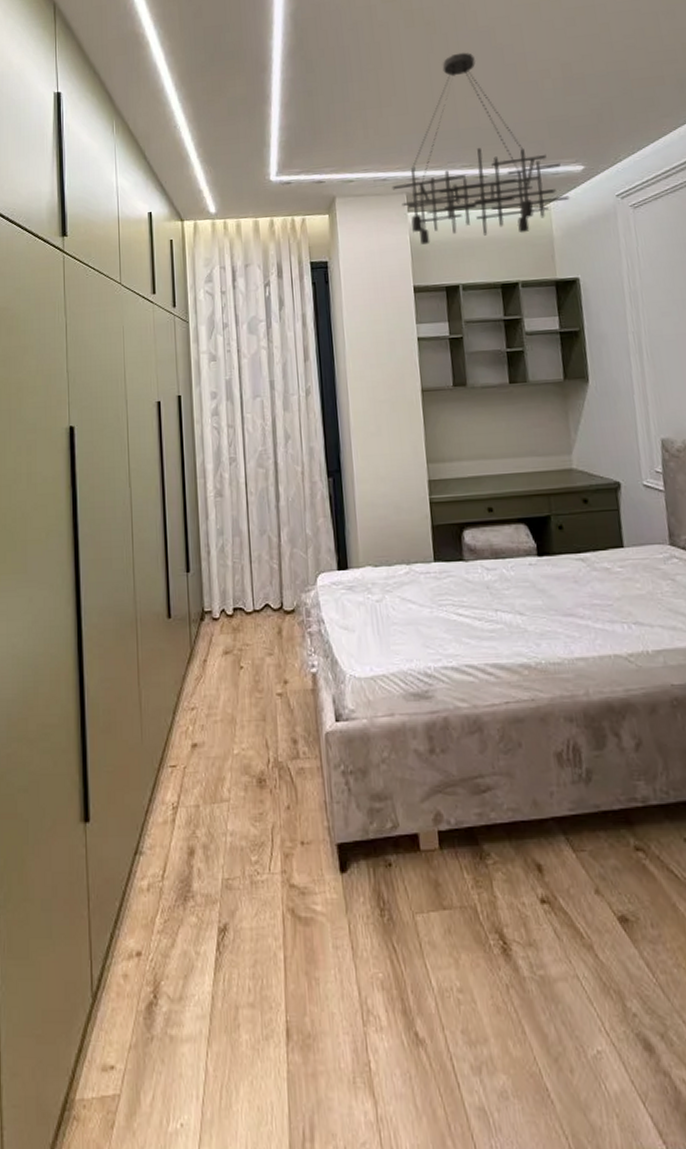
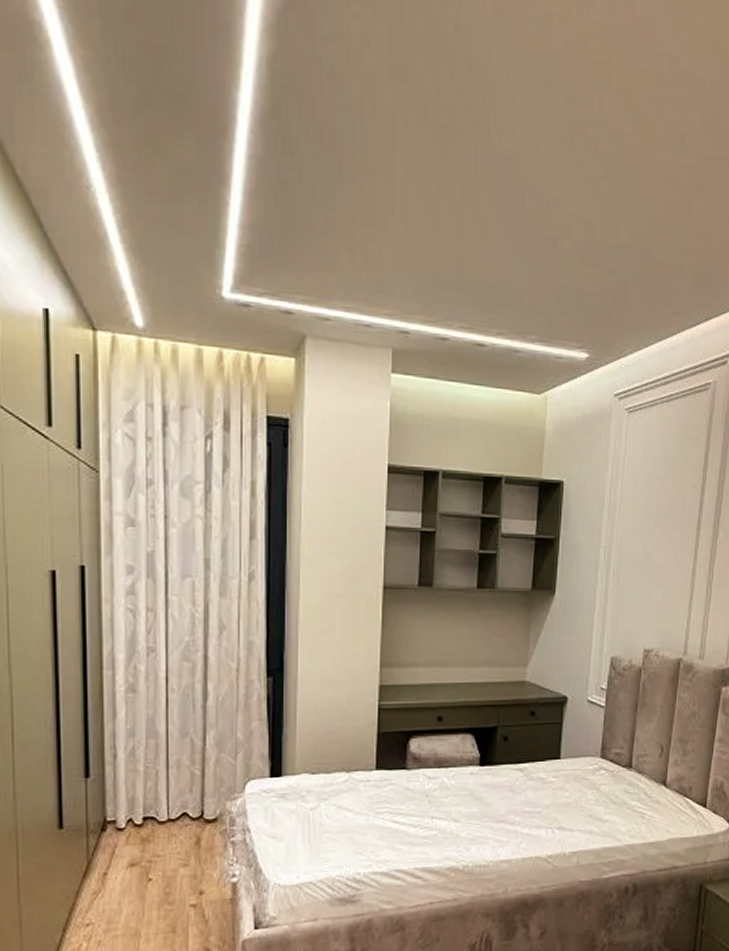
chandelier: present [392,52,570,245] -> none [376,177,569,422]

